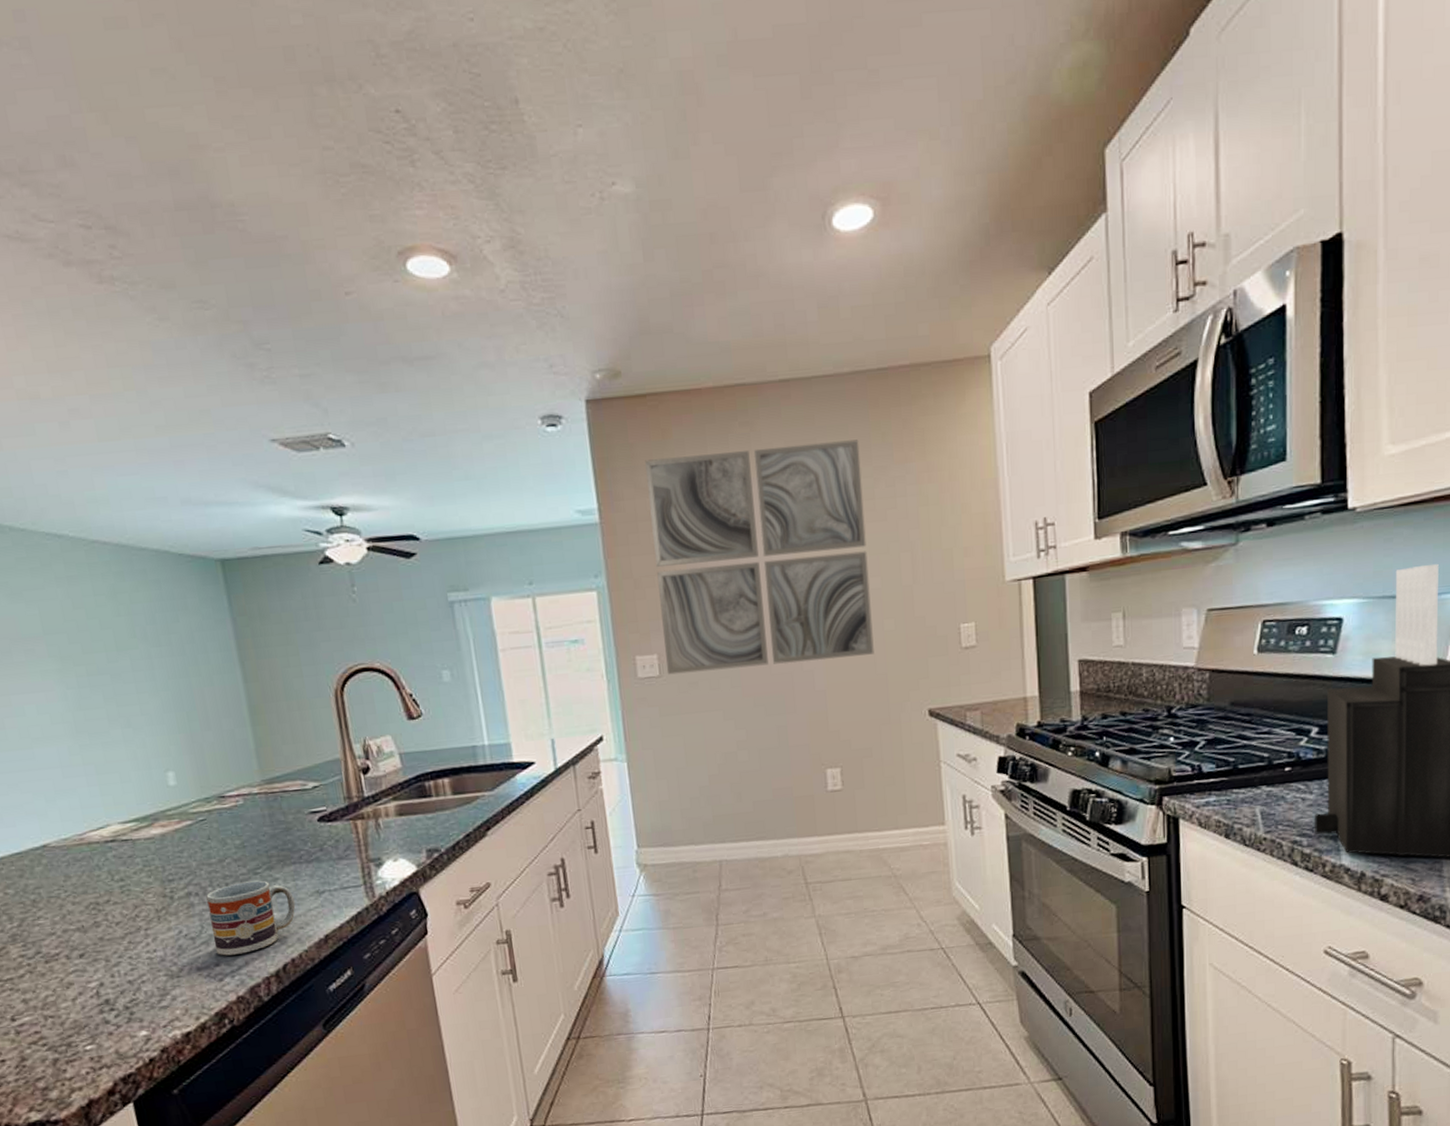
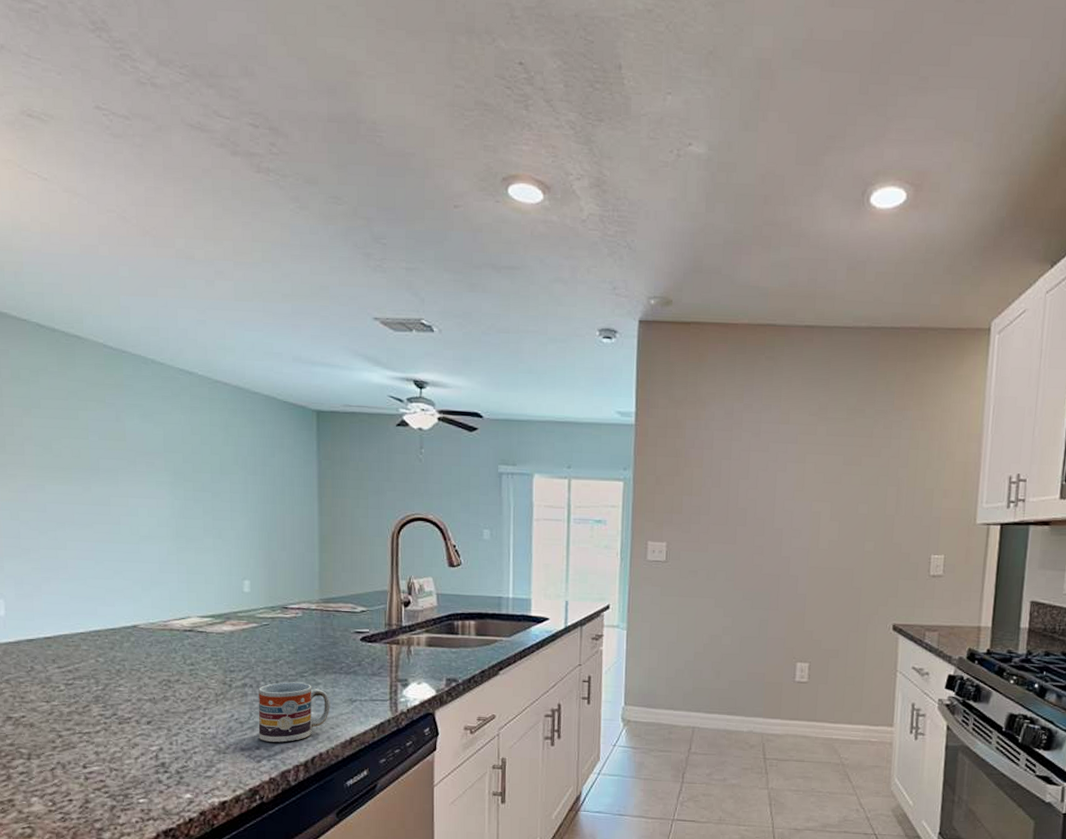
wall art: present [645,439,874,675] -> none [673,377,866,570]

